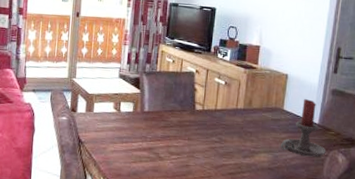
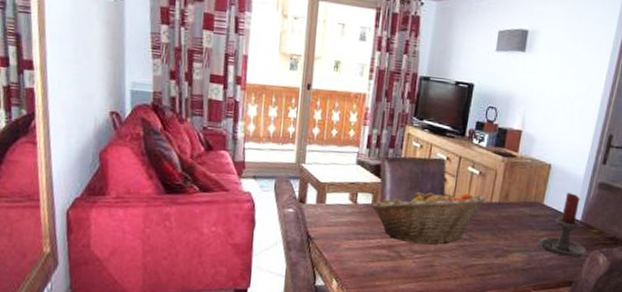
fruit basket: none [132,98,233,147] -> present [371,189,487,245]

